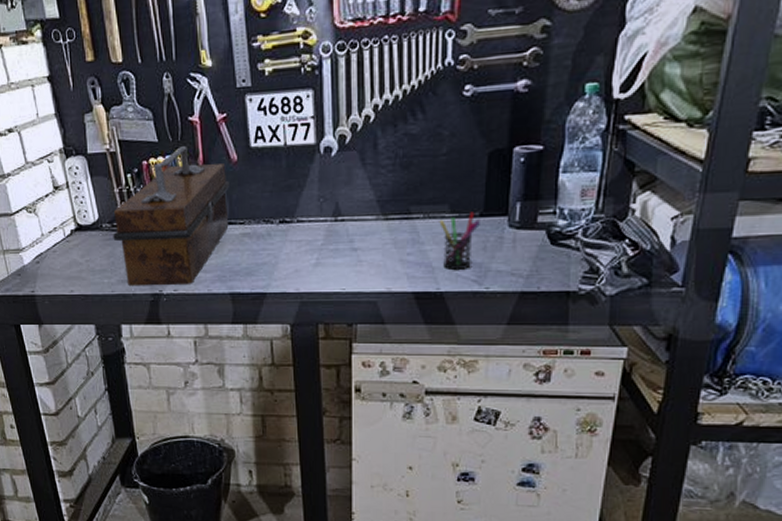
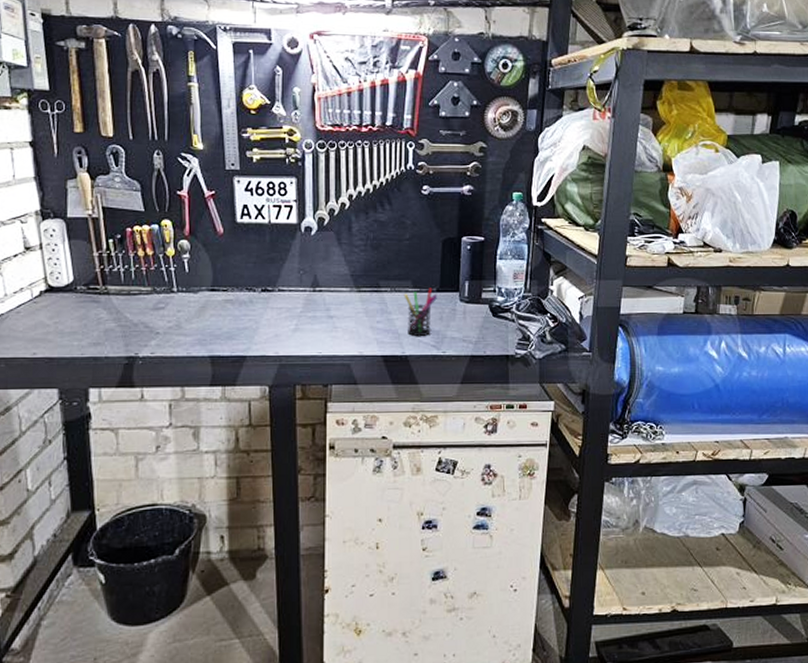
toolbox: present [113,145,231,287] -> none [88,216,216,349]

